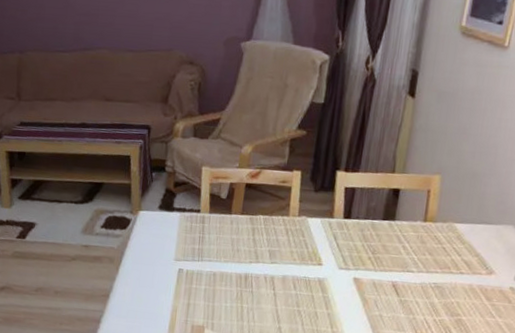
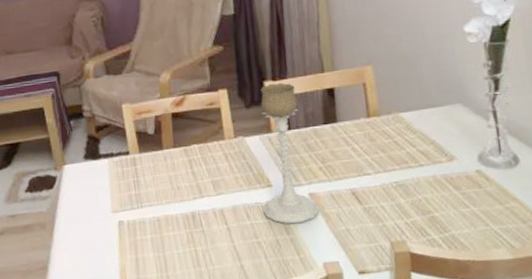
candle holder: none [309,174,364,302] -> present [260,82,320,224]

